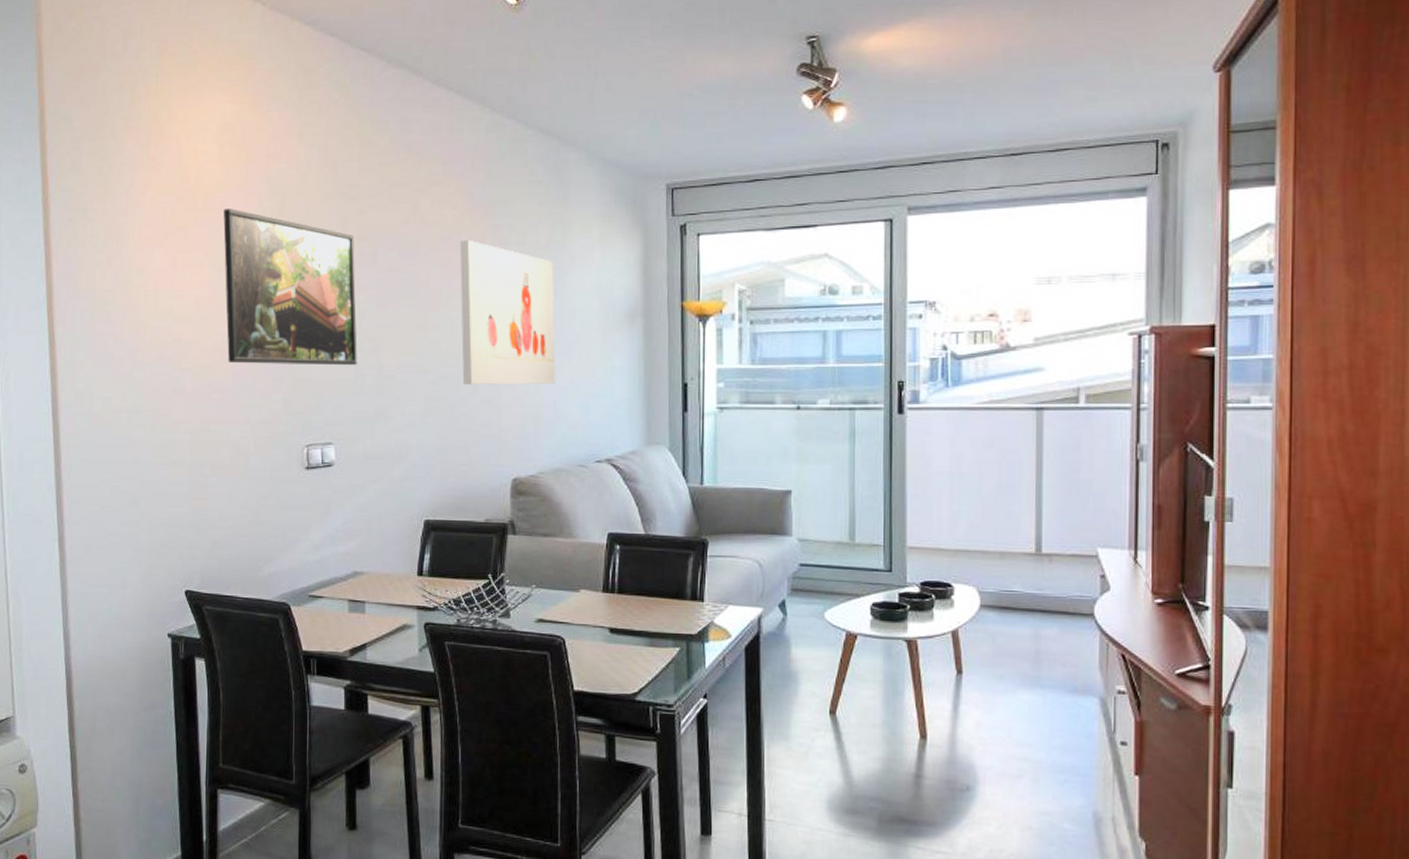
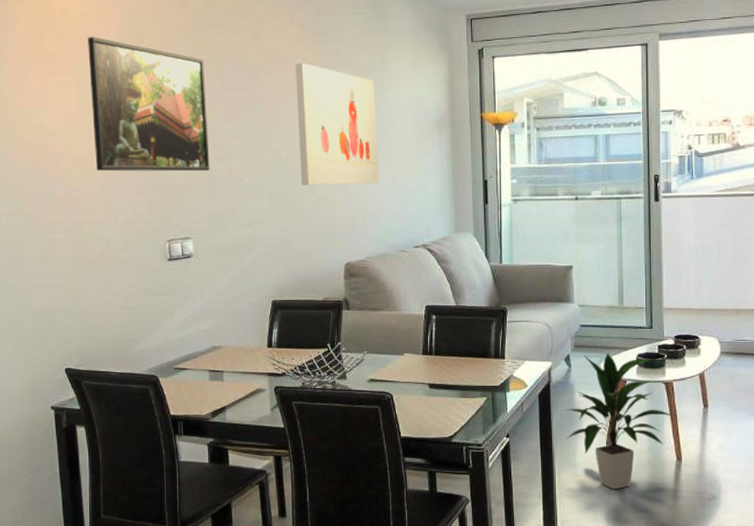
indoor plant: none [777,600,917,771] -> present [565,353,674,490]

